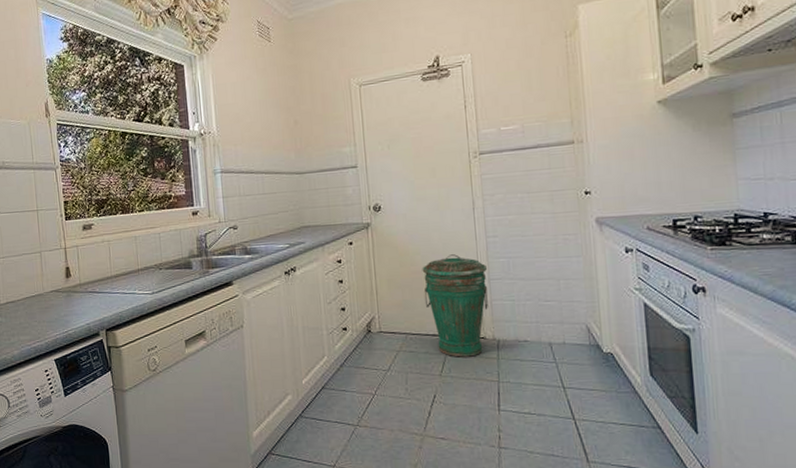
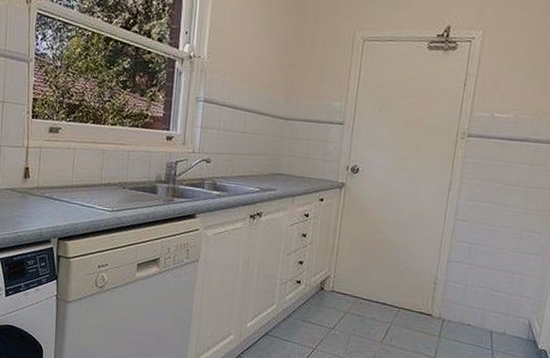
trash can: present [422,254,488,357] -> none [381,229,450,331]

